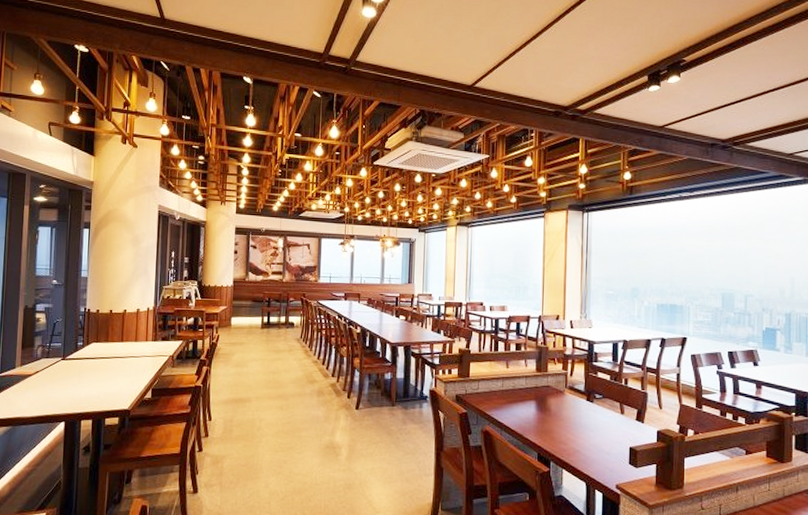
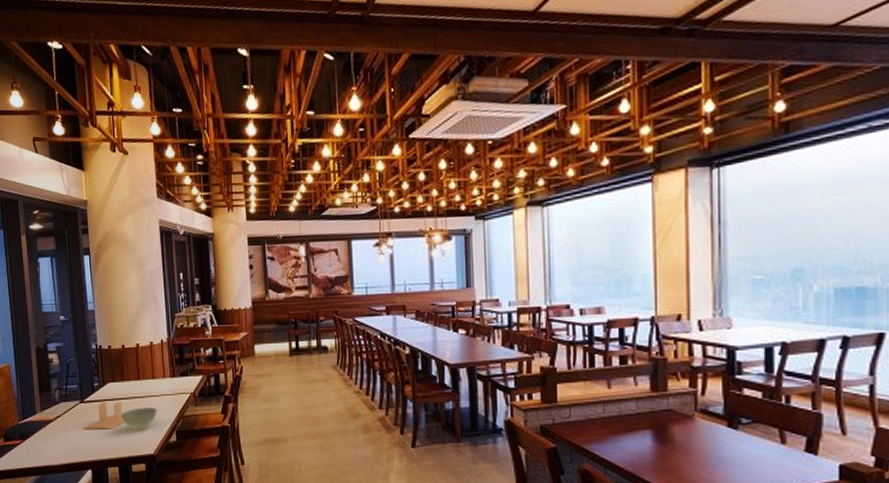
napkin holder: none [62,360,104,385] -> present [84,402,125,429]
bowl: none [100,366,136,388] -> present [121,407,157,431]

